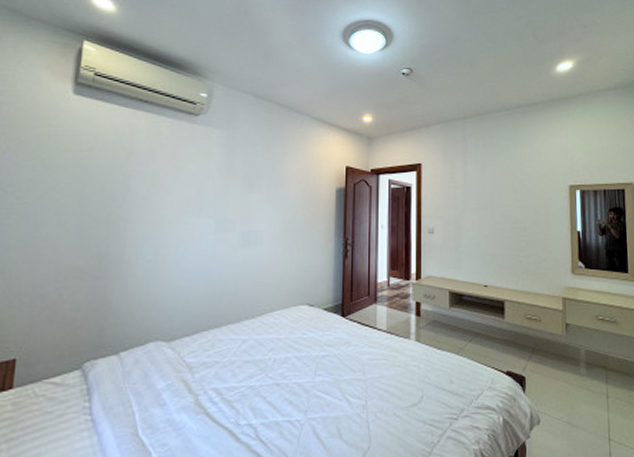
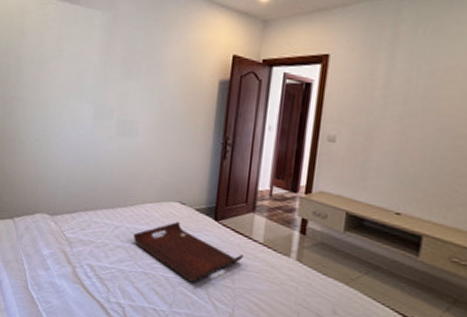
serving tray: none [263,325,371,383] -> present [134,222,243,282]

